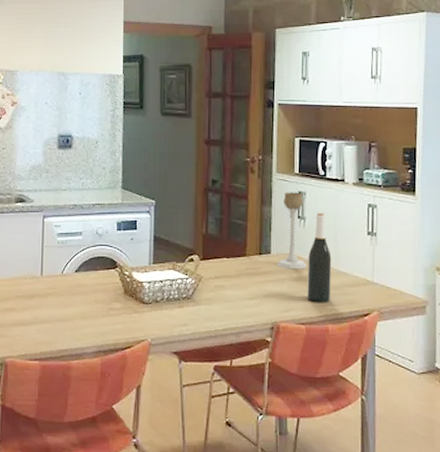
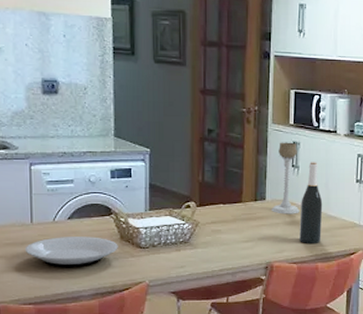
plate: none [34,290,122,322] -> present [25,236,118,267]

